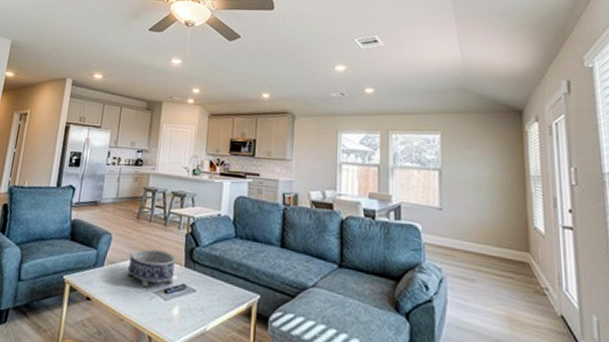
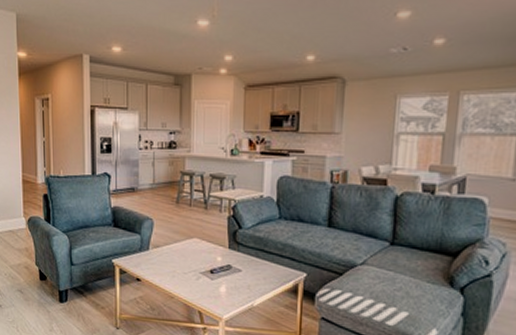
decorative bowl: present [128,249,176,287] -> none [172,232,220,268]

